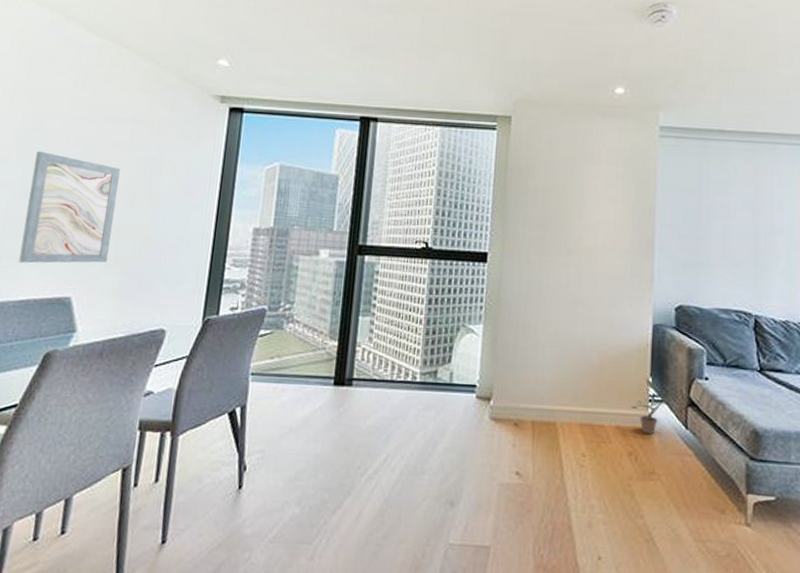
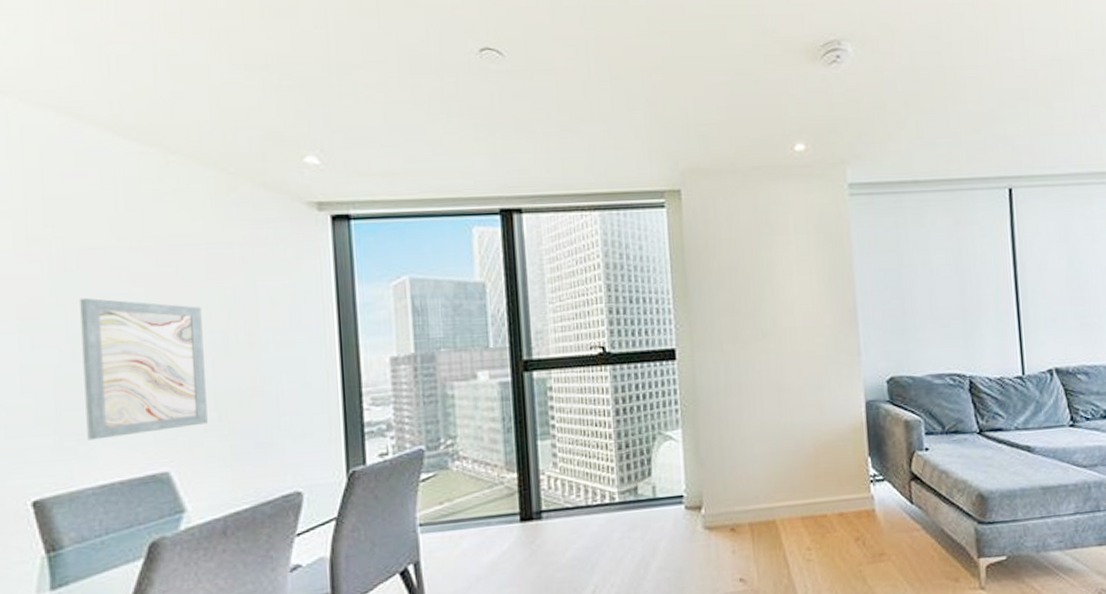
potted plant: present [632,379,671,435] -> none [853,459,893,516]

